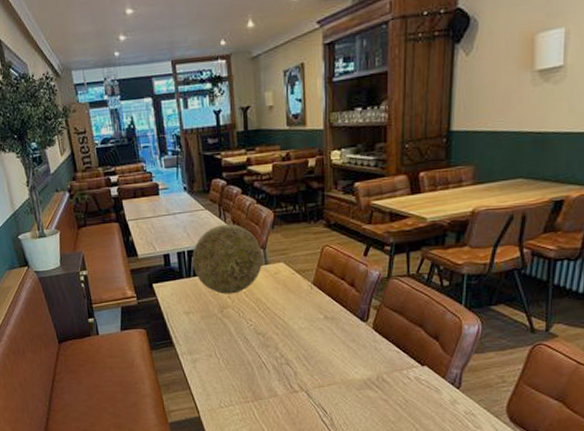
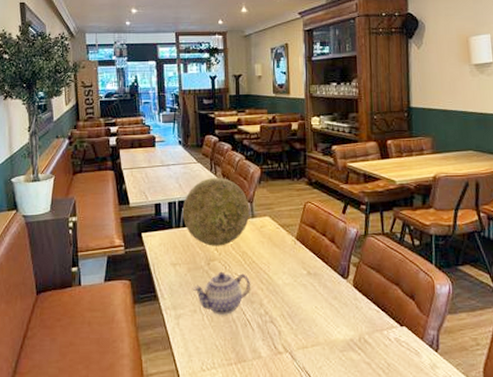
teapot: none [208,319,265,359] -> present [193,272,250,316]

